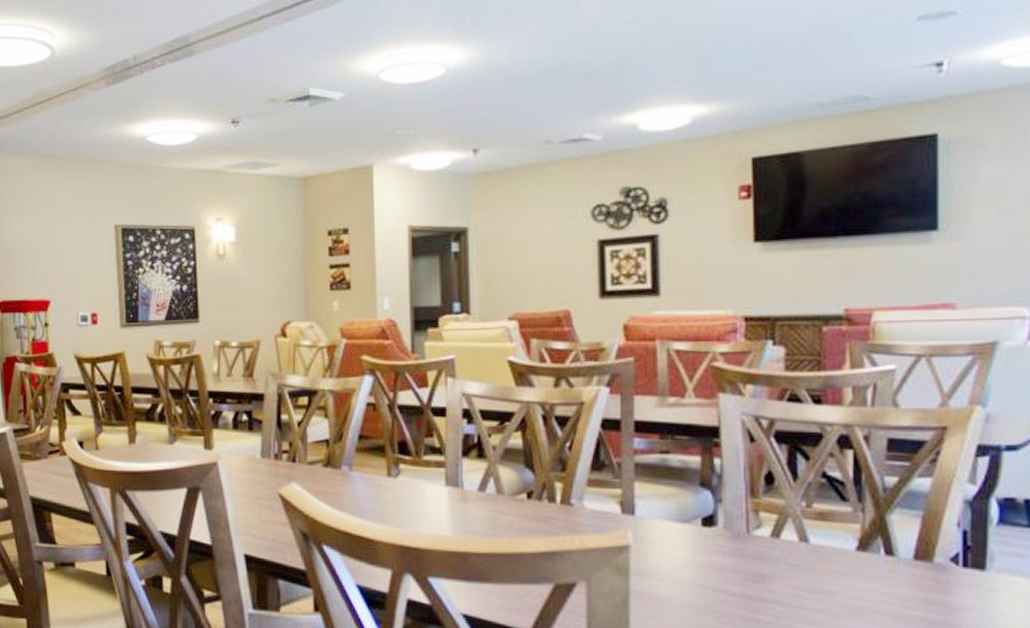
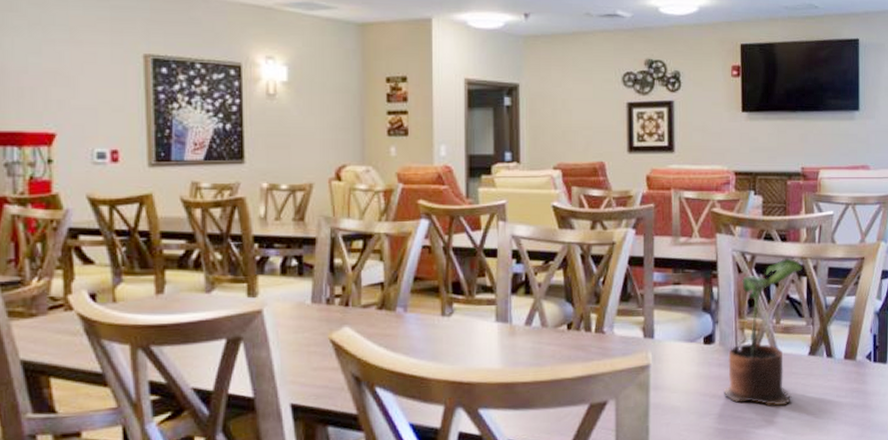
potted plant: none [729,426,847,611] -> present [723,259,803,406]

